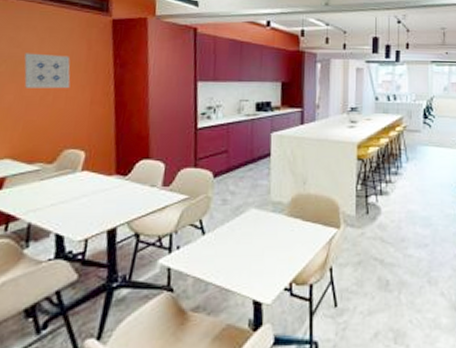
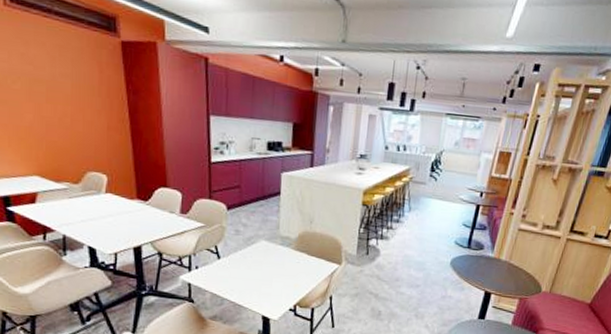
wall art: present [24,53,71,89] -> none [38,71,86,112]

